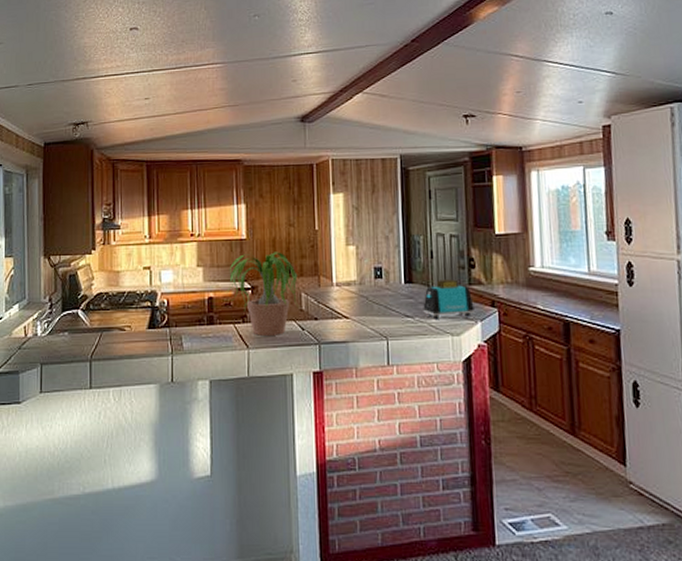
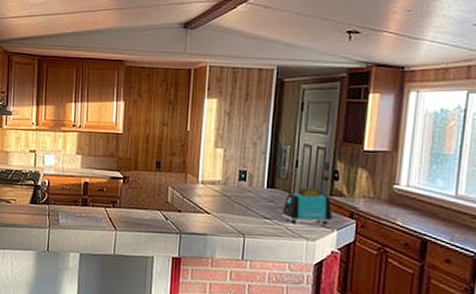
potted plant: present [224,252,301,336] -> none [98,147,168,222]

